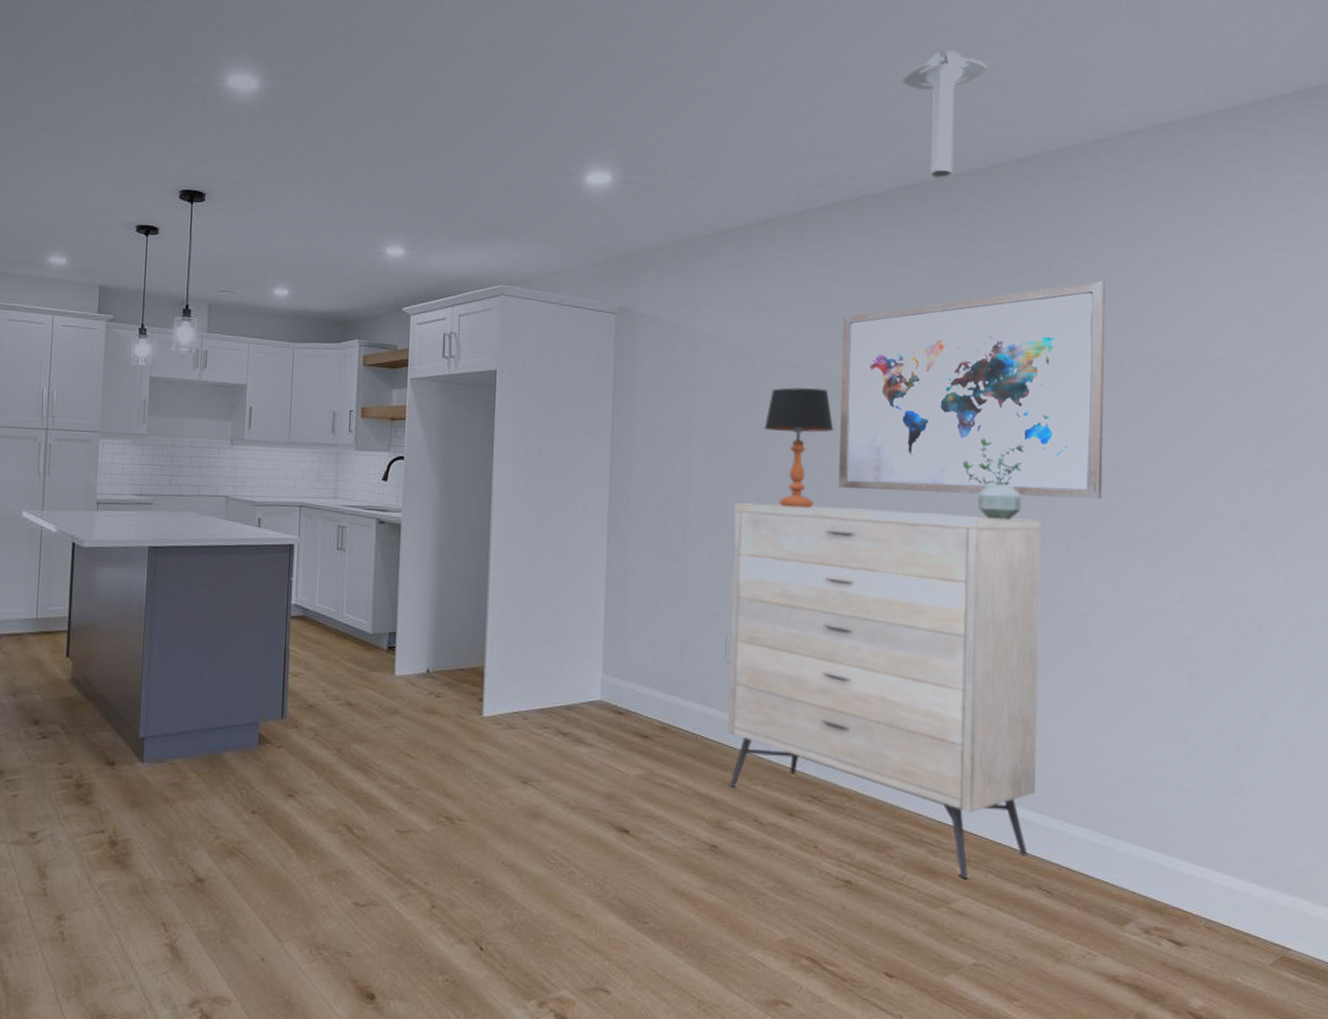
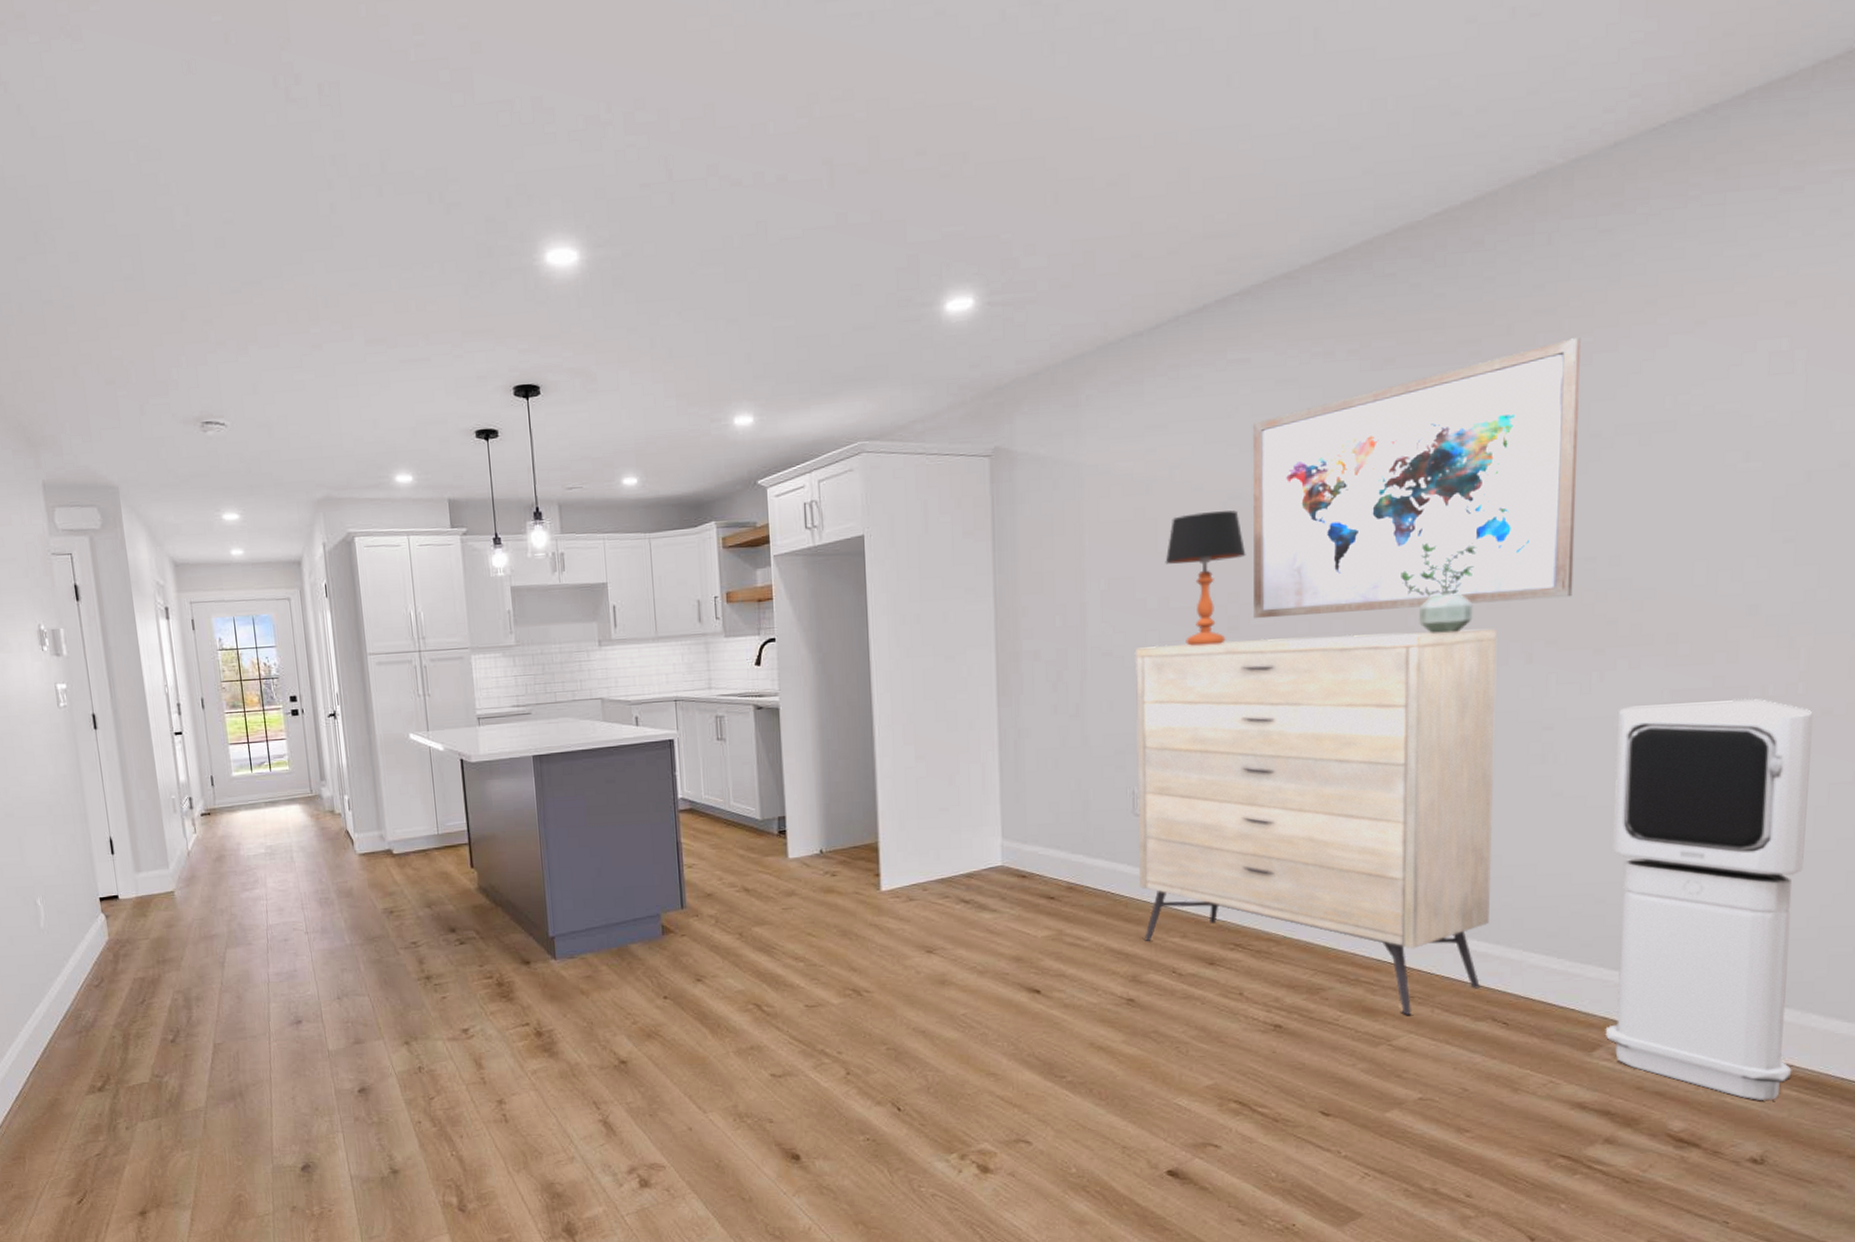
ceiling light: present [903,49,987,179] -> none [1319,76,1427,242]
air purifier: none [1134,601,1293,982] -> present [1605,698,1813,1100]

